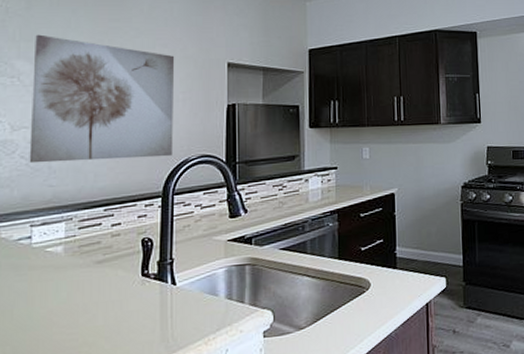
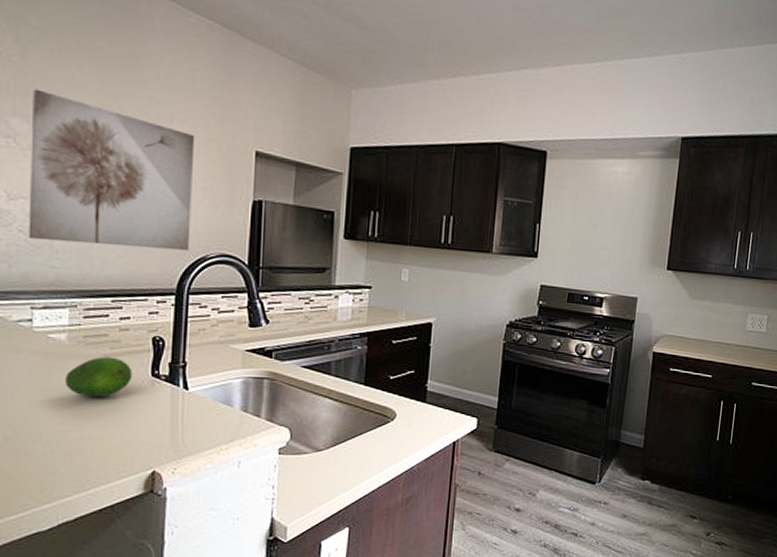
fruit: none [60,262,124,304] -> present [64,356,133,398]

